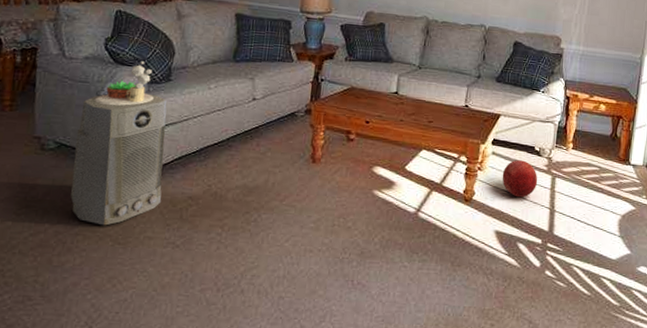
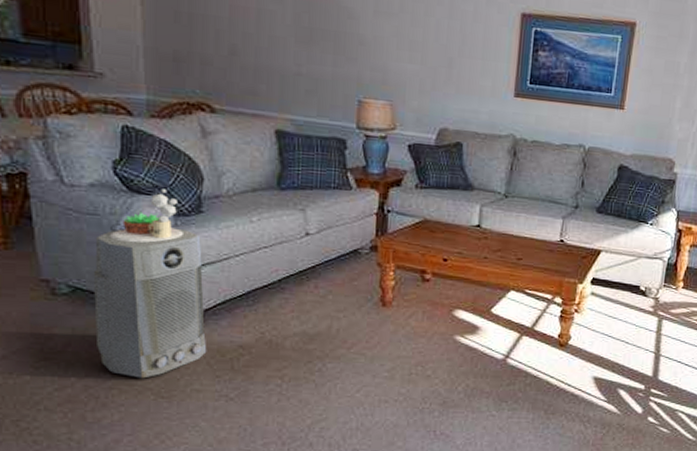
ball: present [502,159,538,198] -> none [602,300,643,342]

